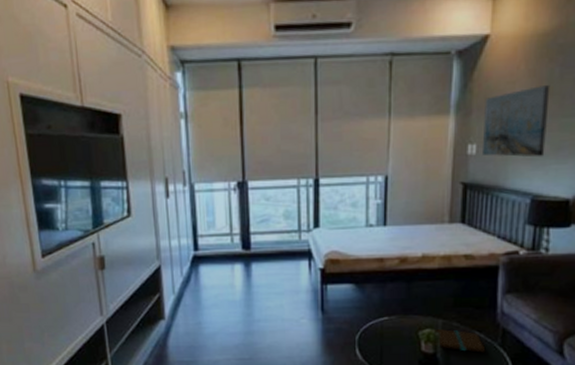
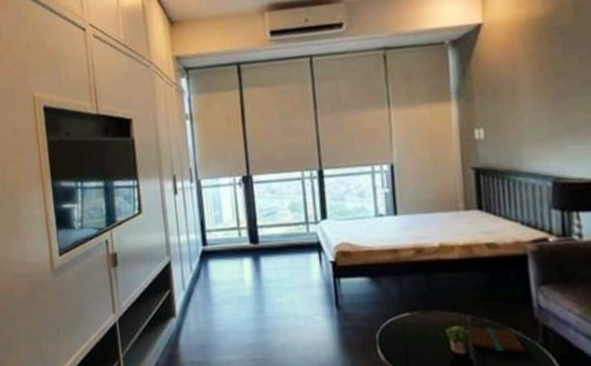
wall art: present [481,85,551,157] -> none [486,66,560,140]

